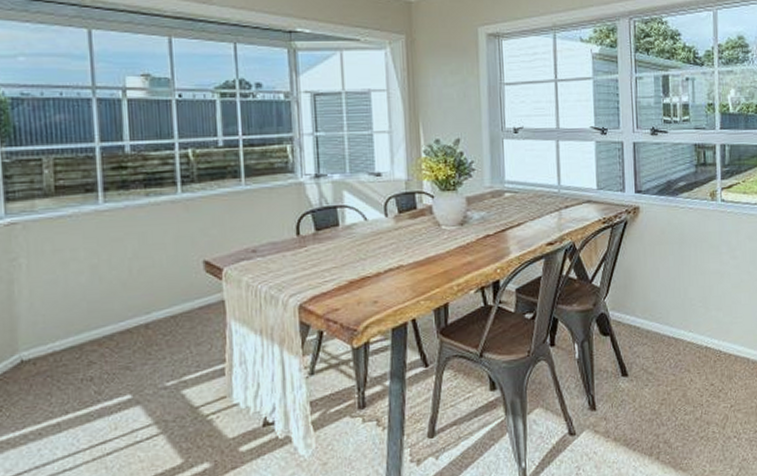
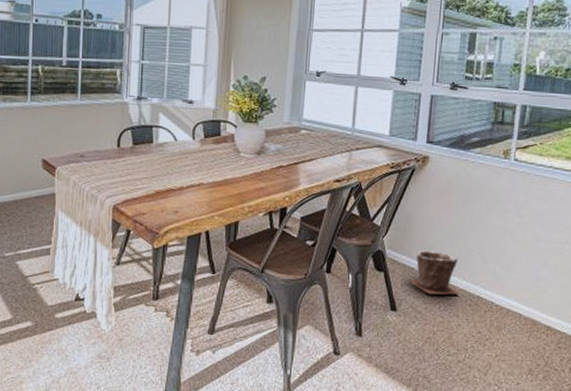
plant pot: none [638,305,688,353] -> present [411,249,460,295]

